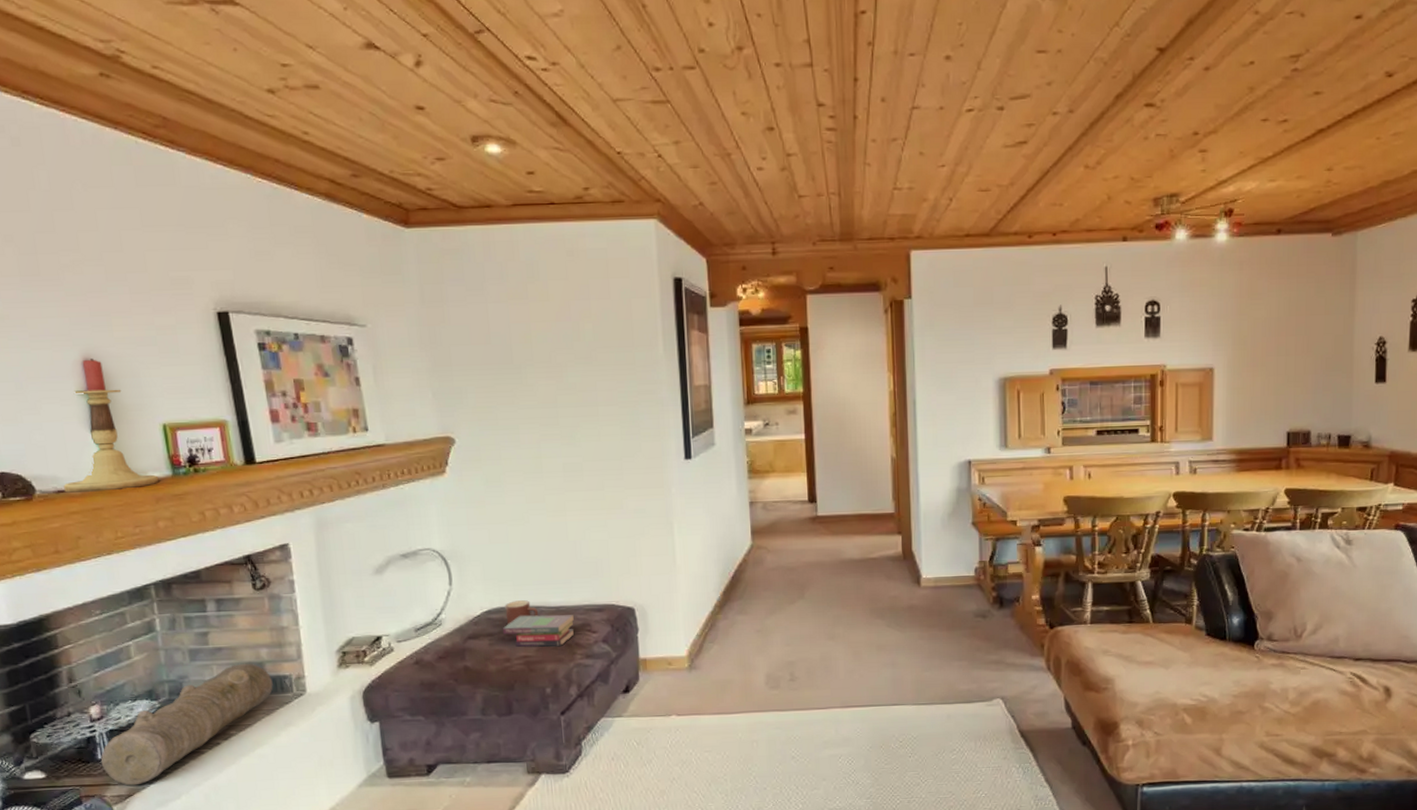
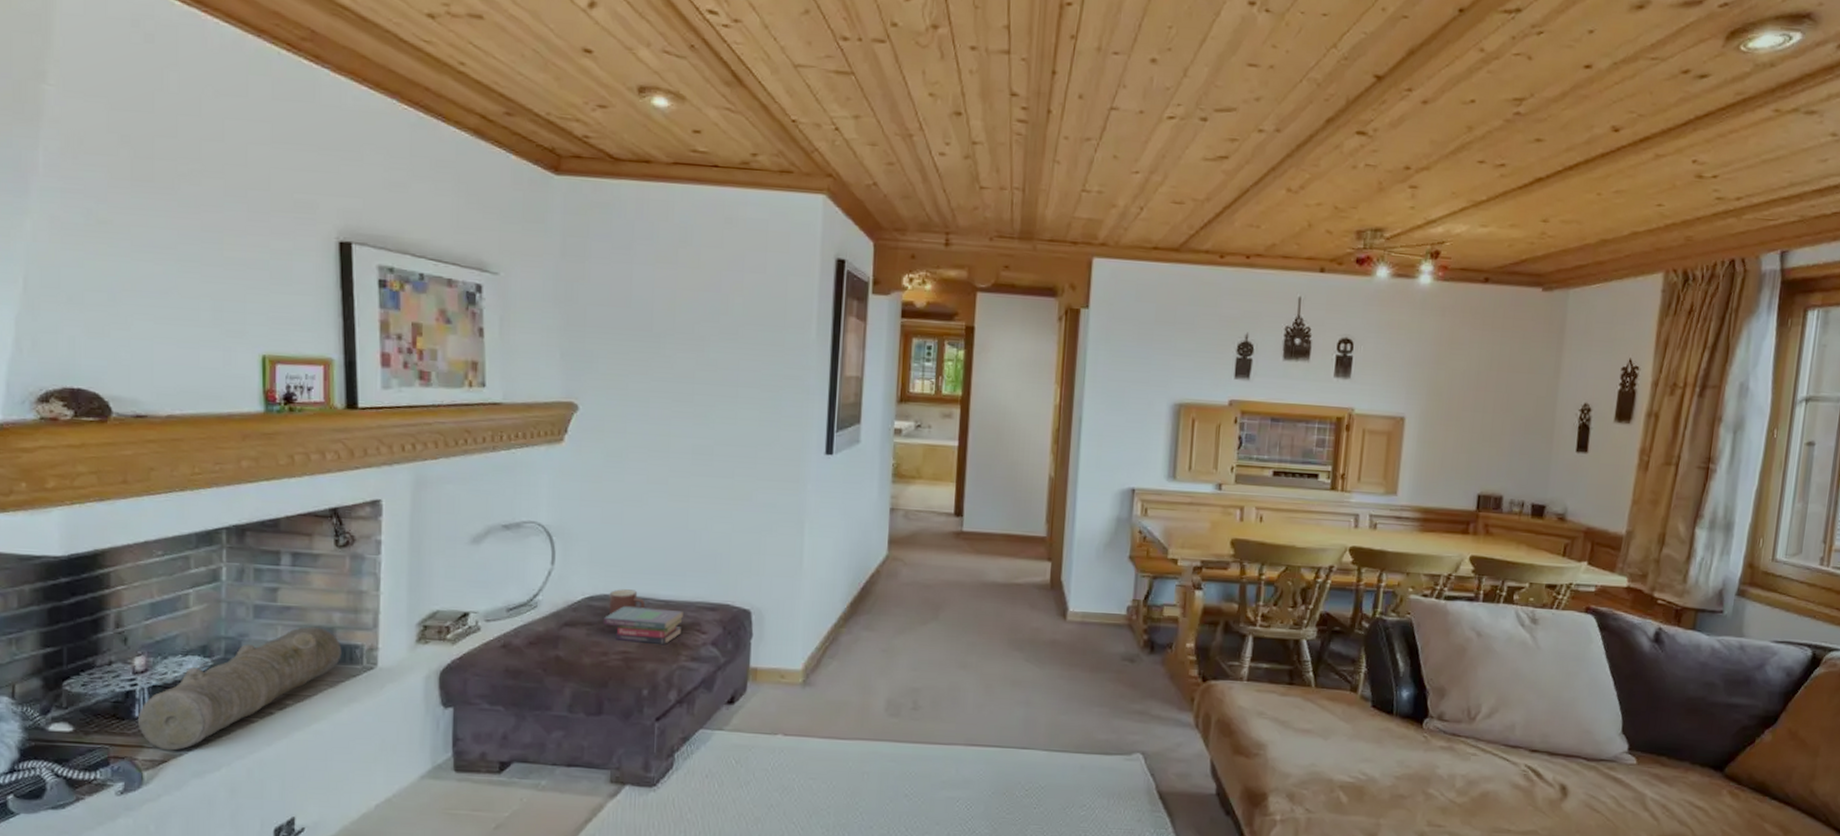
candlestick: present [63,359,159,493] -> none [143,277,249,422]

